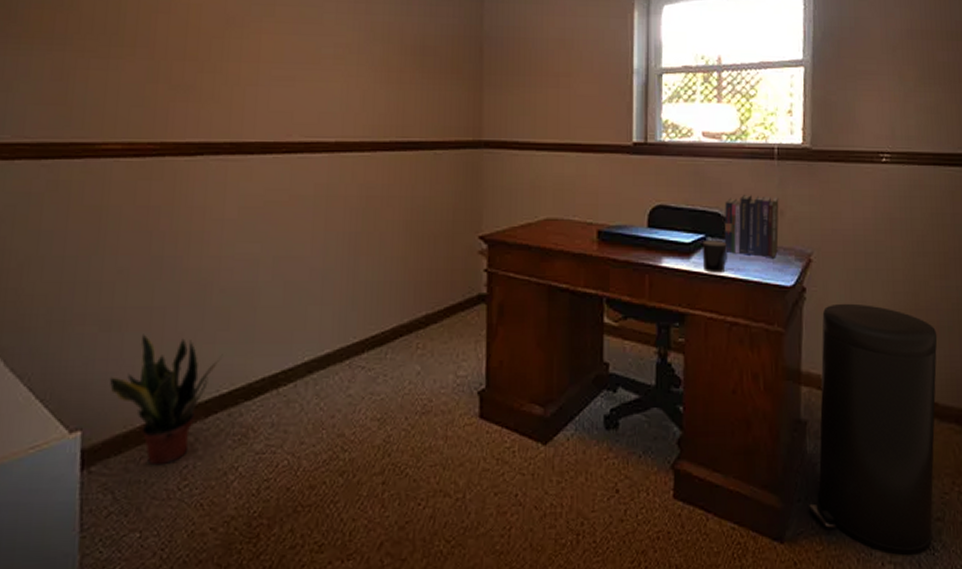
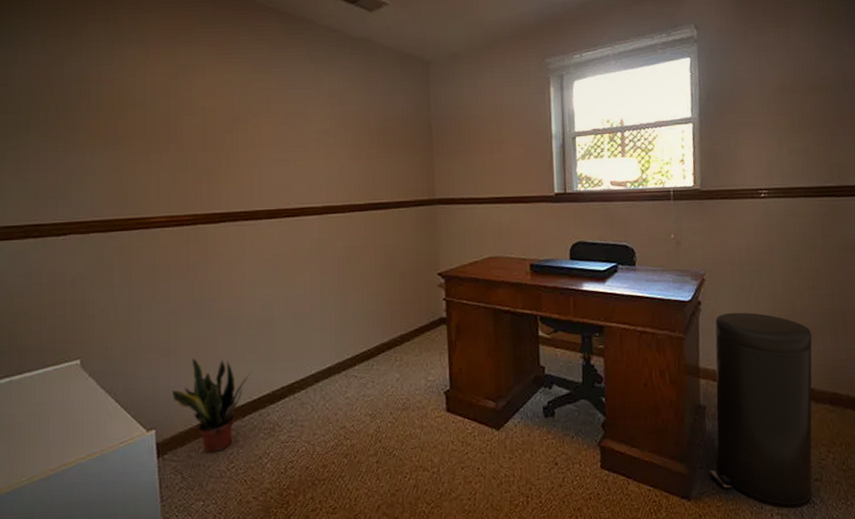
mug: present [702,241,728,274] -> none [614,267,636,294]
books: present [724,195,779,258] -> none [631,230,677,280]

